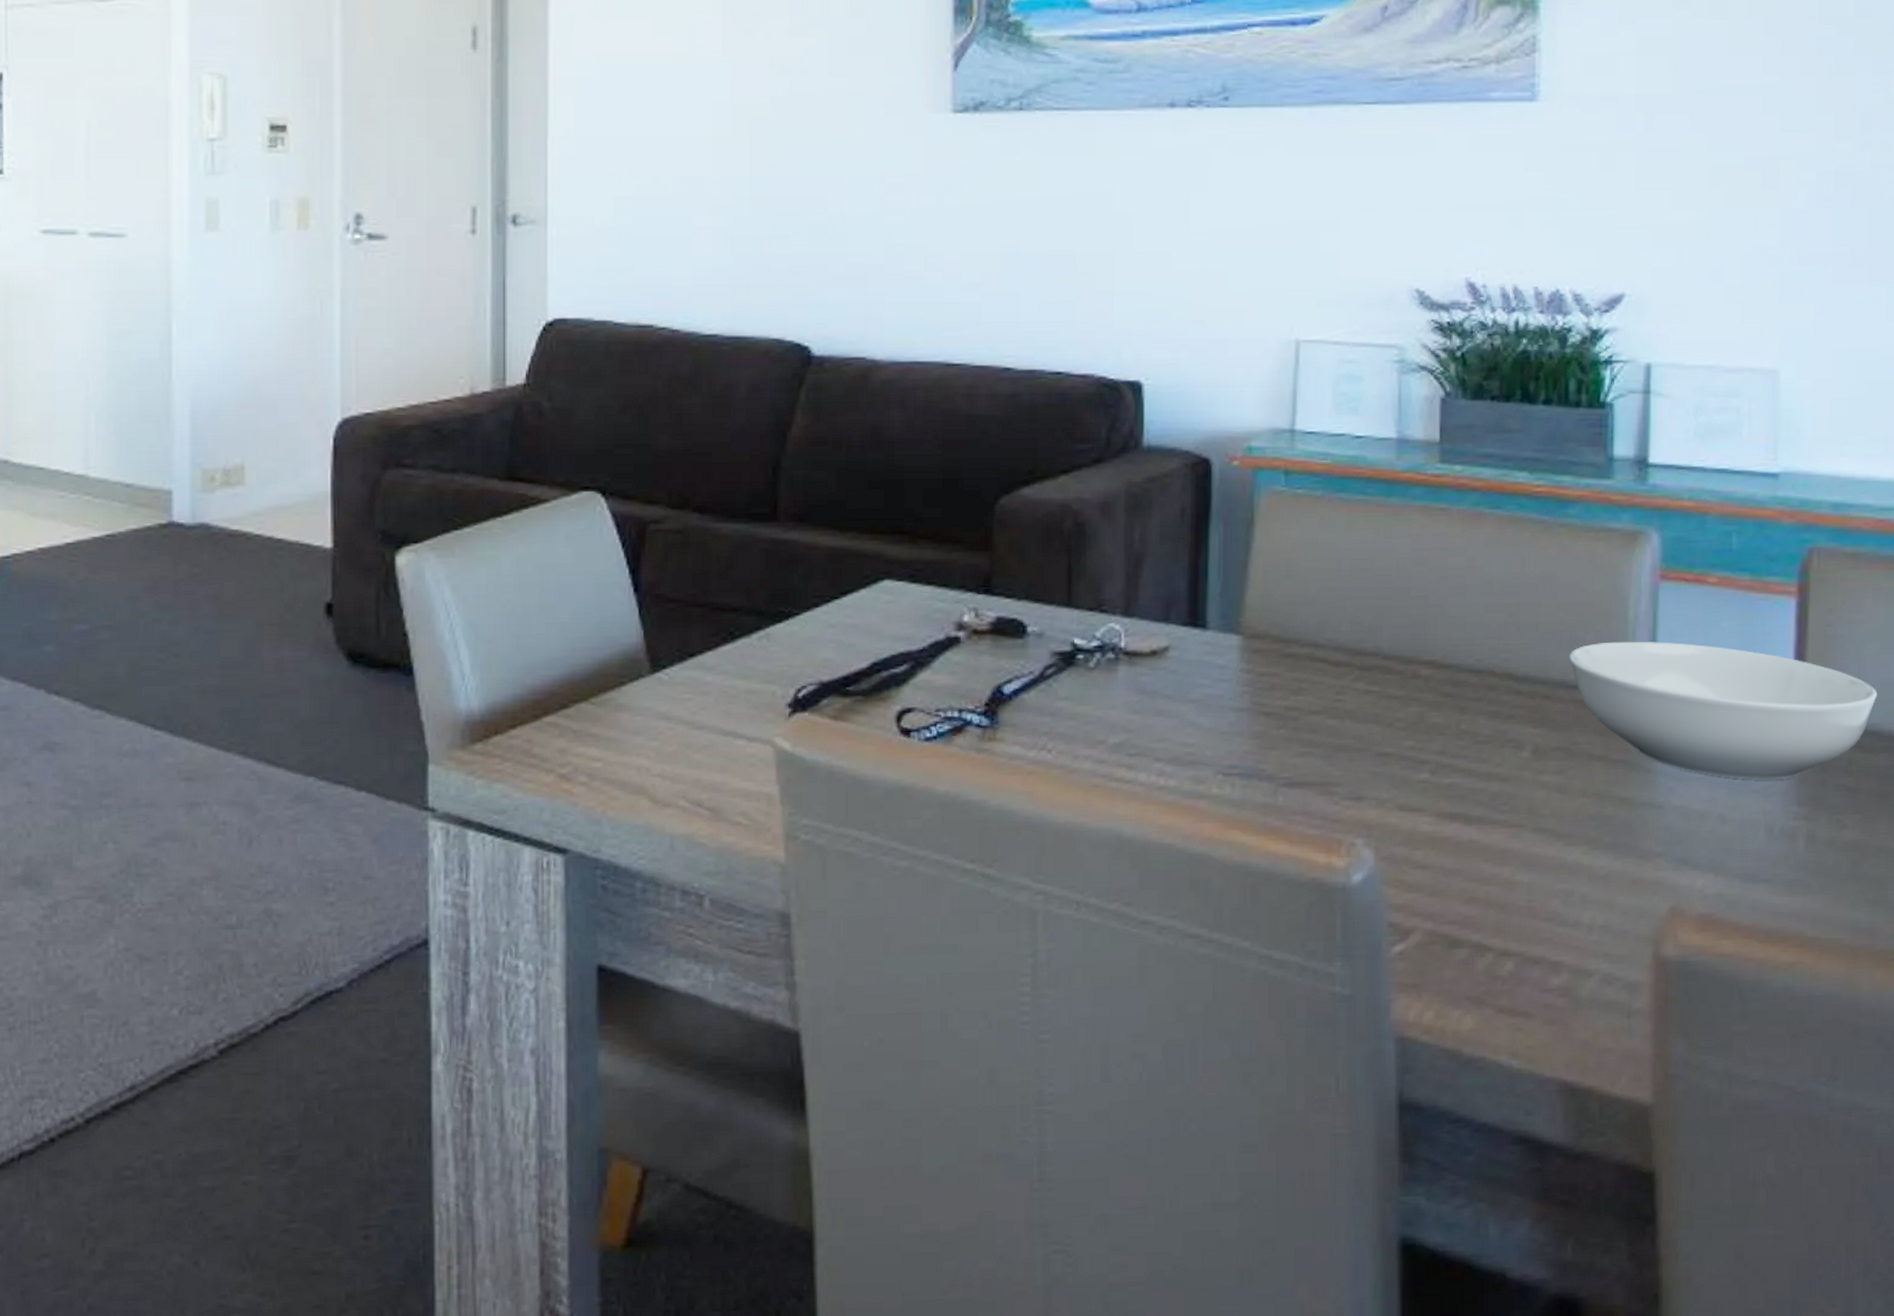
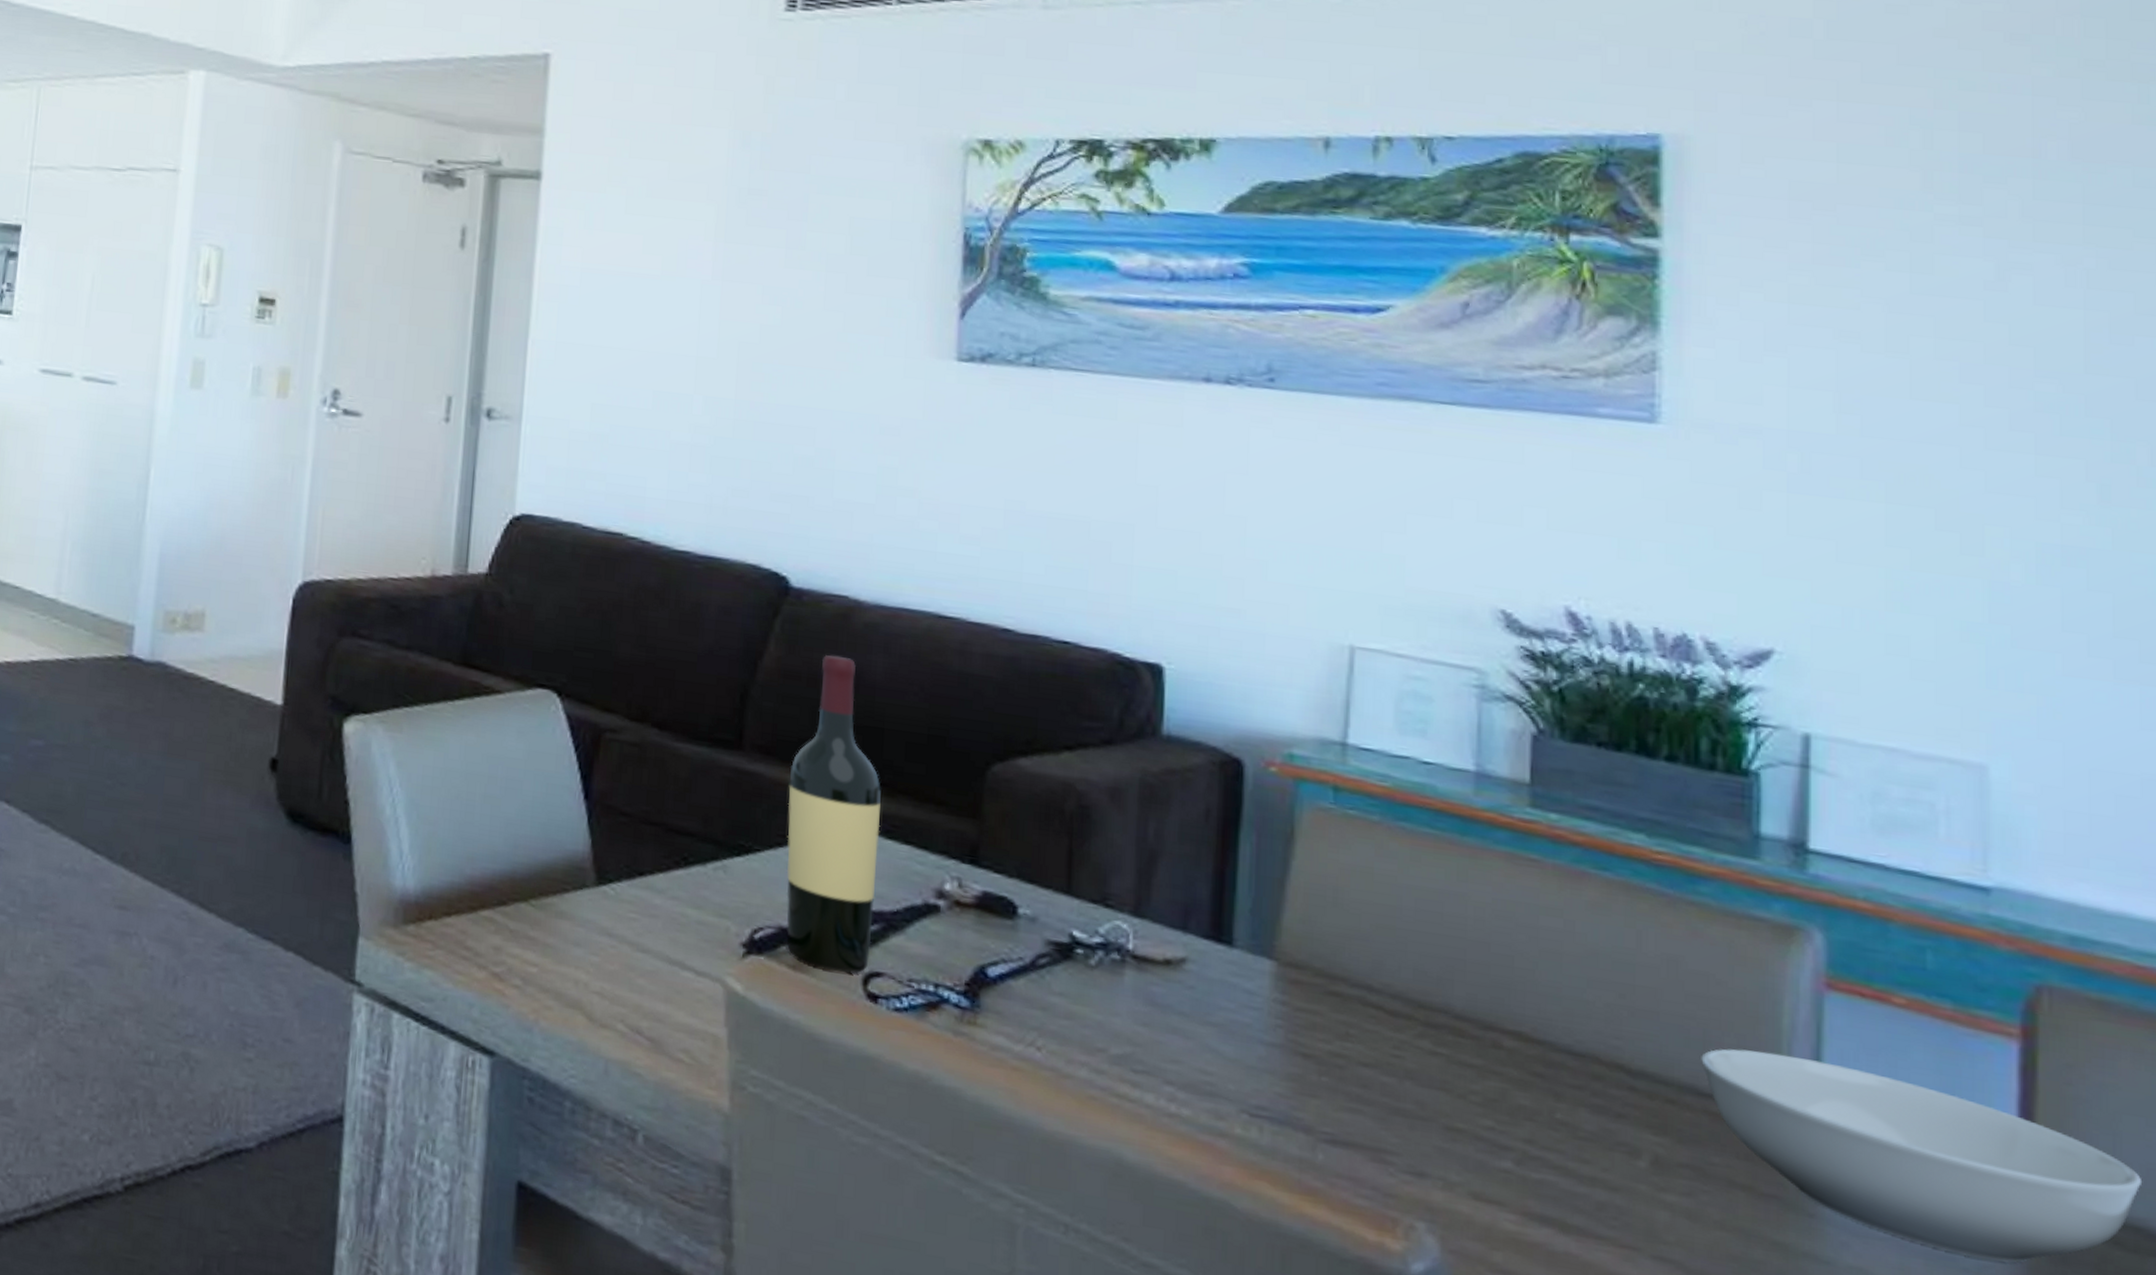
wine bottle: none [821,416,905,715] -> present [786,654,881,974]

